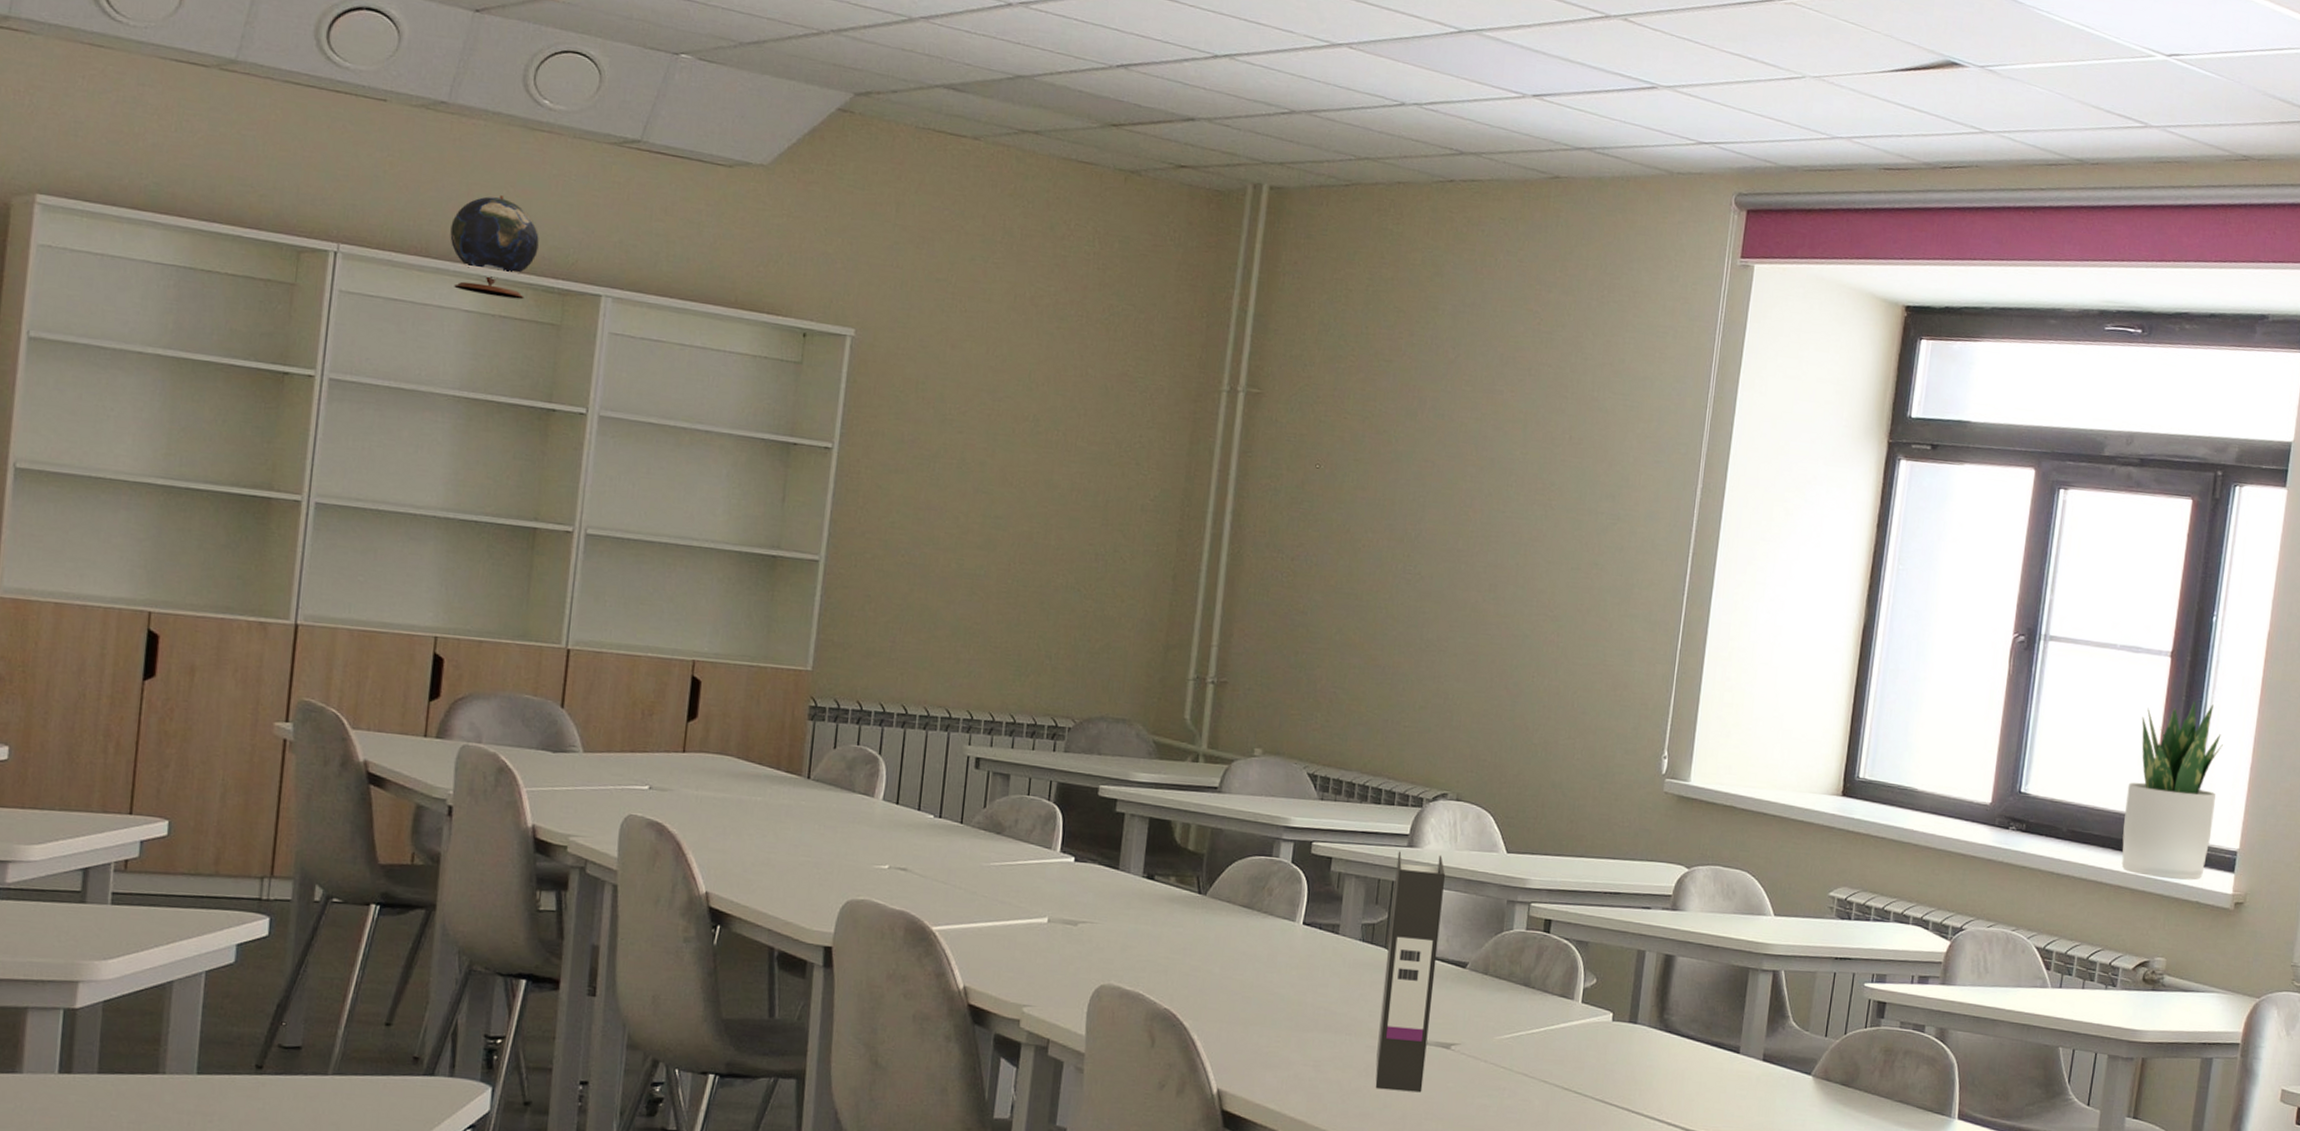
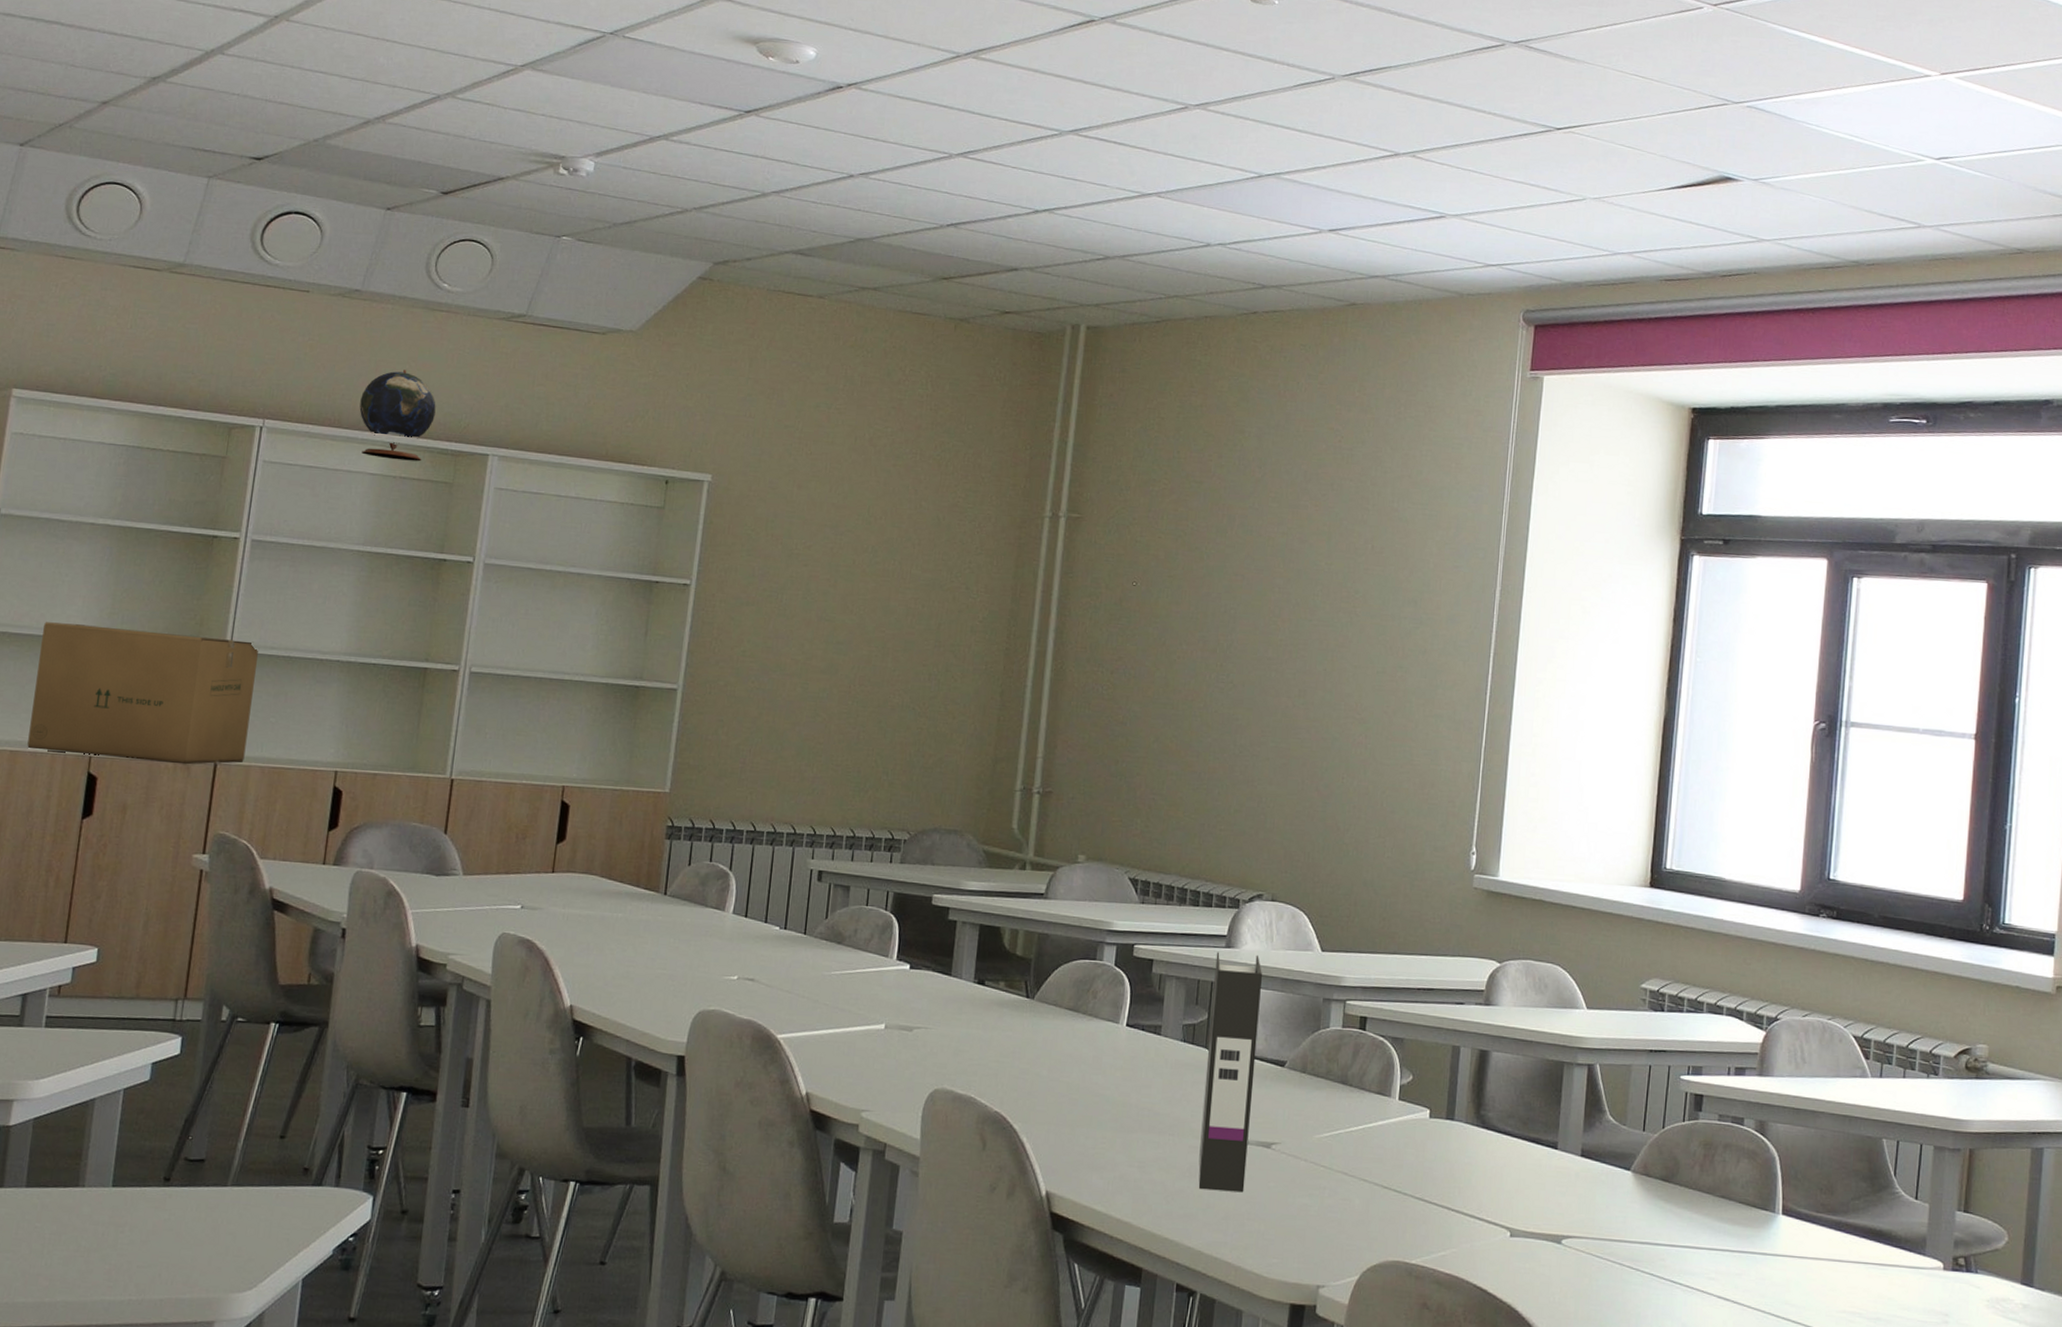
box: none [75,461,341,625] -> present [27,622,258,765]
planter: present [2121,701,2223,880] -> none [1936,783,2034,965]

